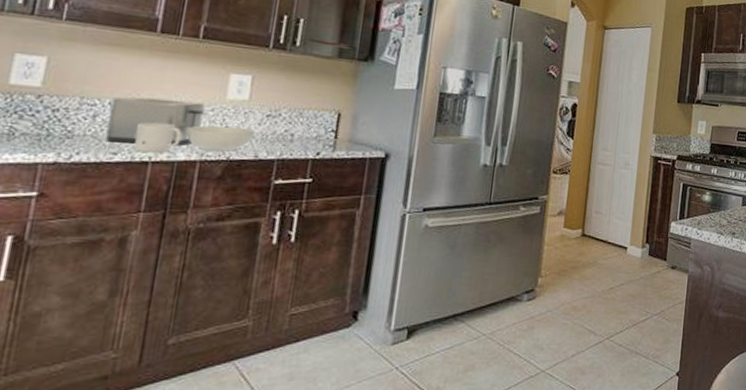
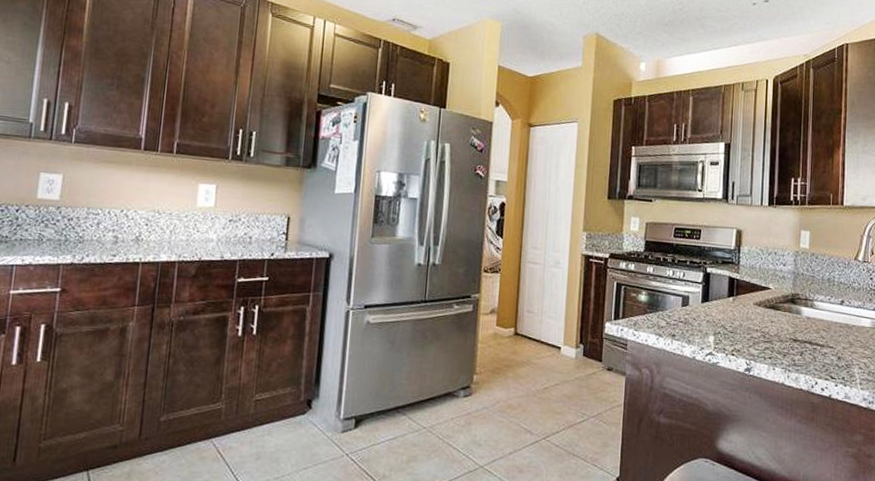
toaster: present [104,96,205,145] -> none [106,206,180,248]
mug: present [134,122,182,153] -> none [128,228,164,255]
bowl: present [185,126,255,152] -> none [166,230,220,254]

